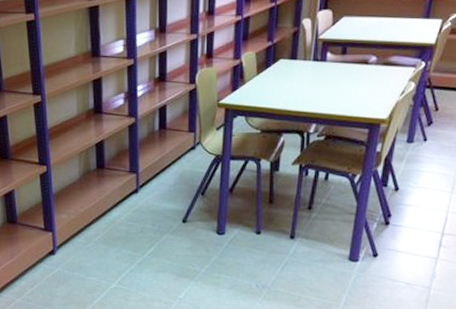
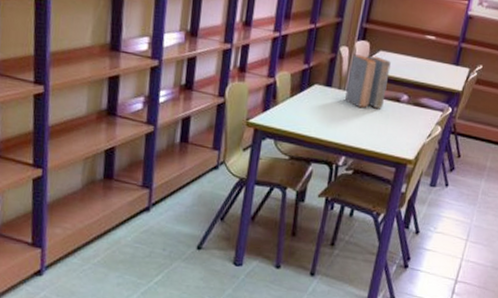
book: none [310,23,356,76] -> present [344,54,391,109]

